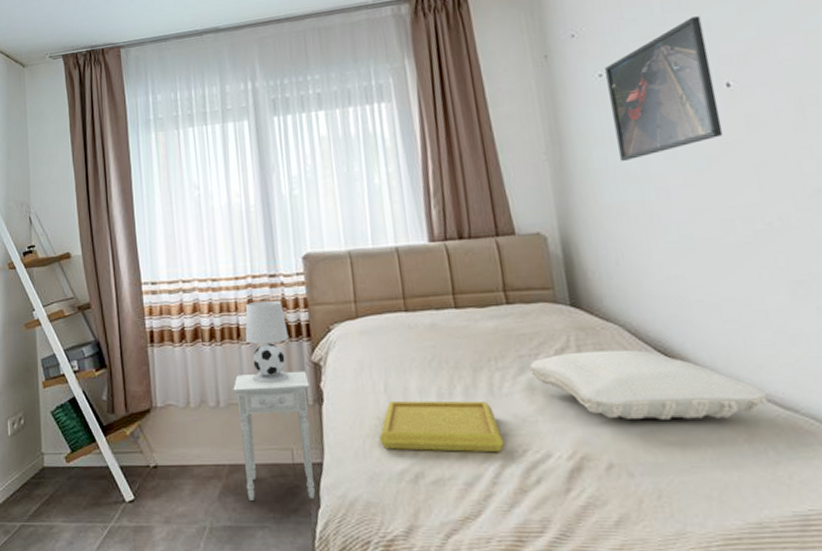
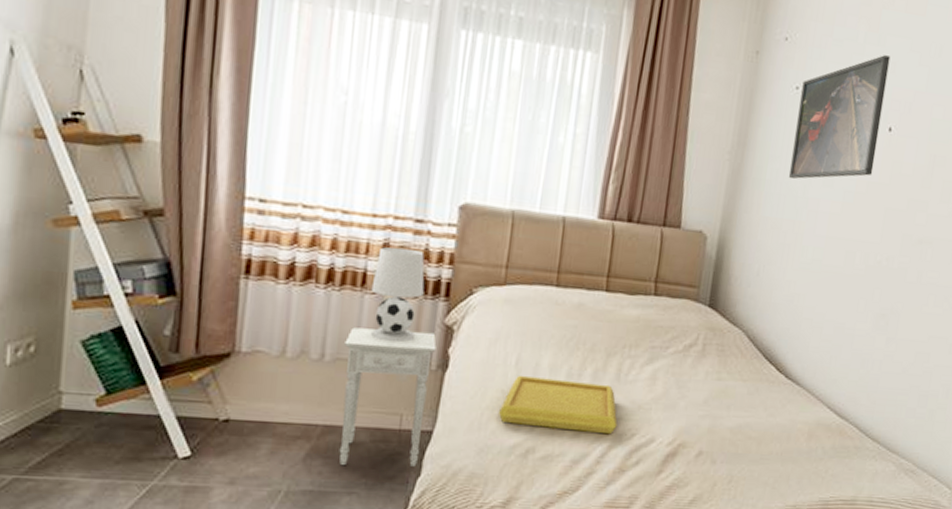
pillow: present [529,349,767,420] -> none [657,349,832,421]

